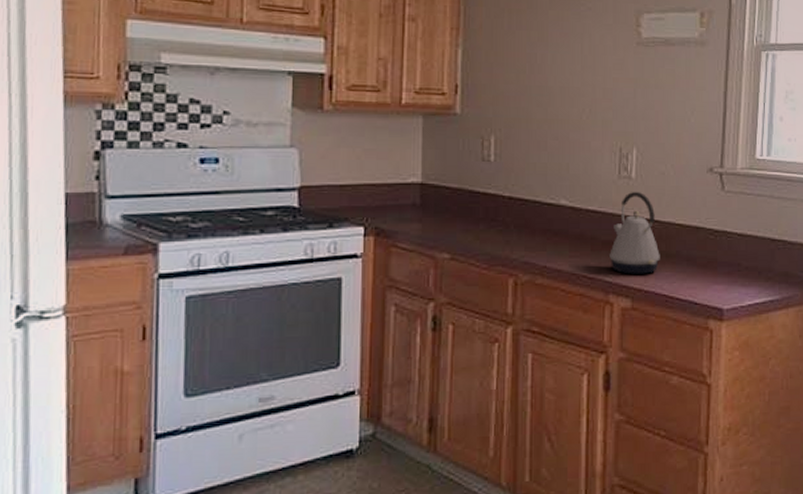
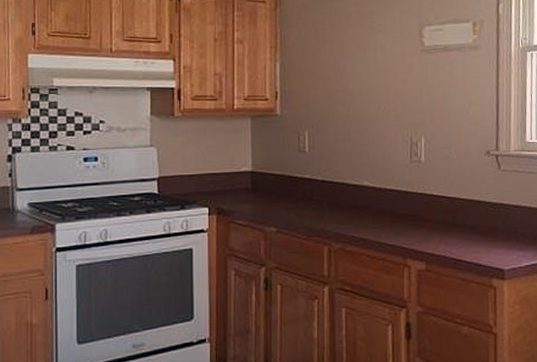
kettle: present [610,192,660,274] -> none [406,173,448,242]

